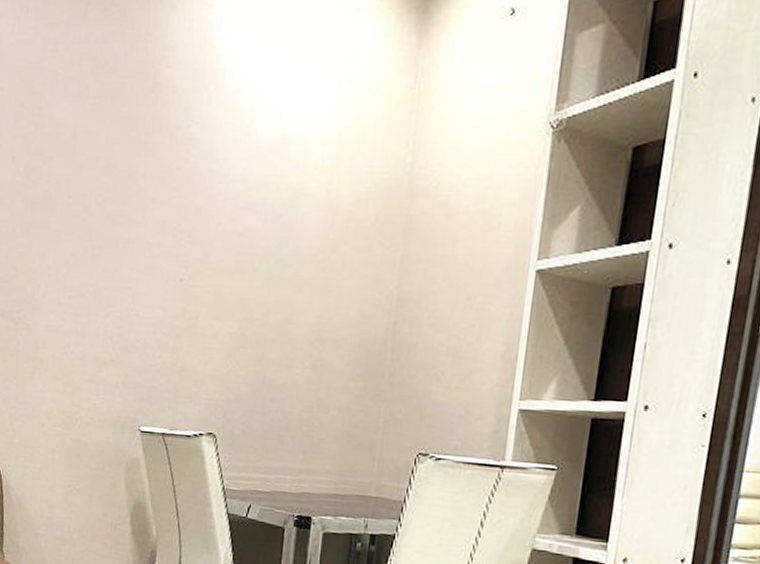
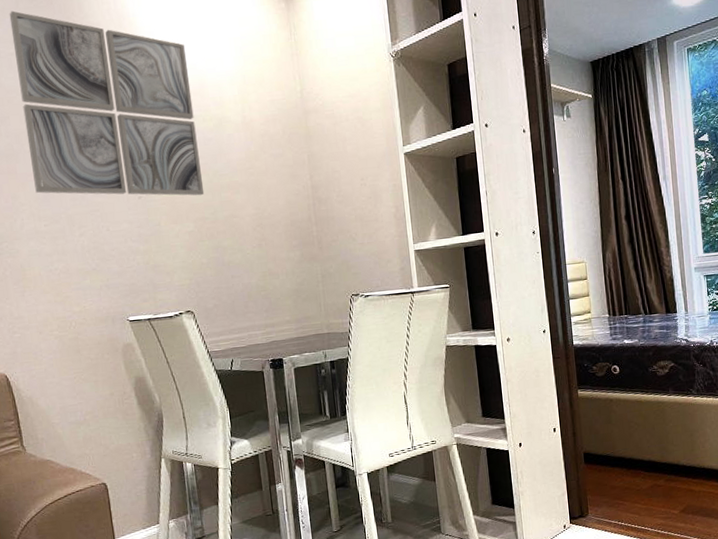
wall art: none [66,22,273,289] -> present [9,10,205,196]

